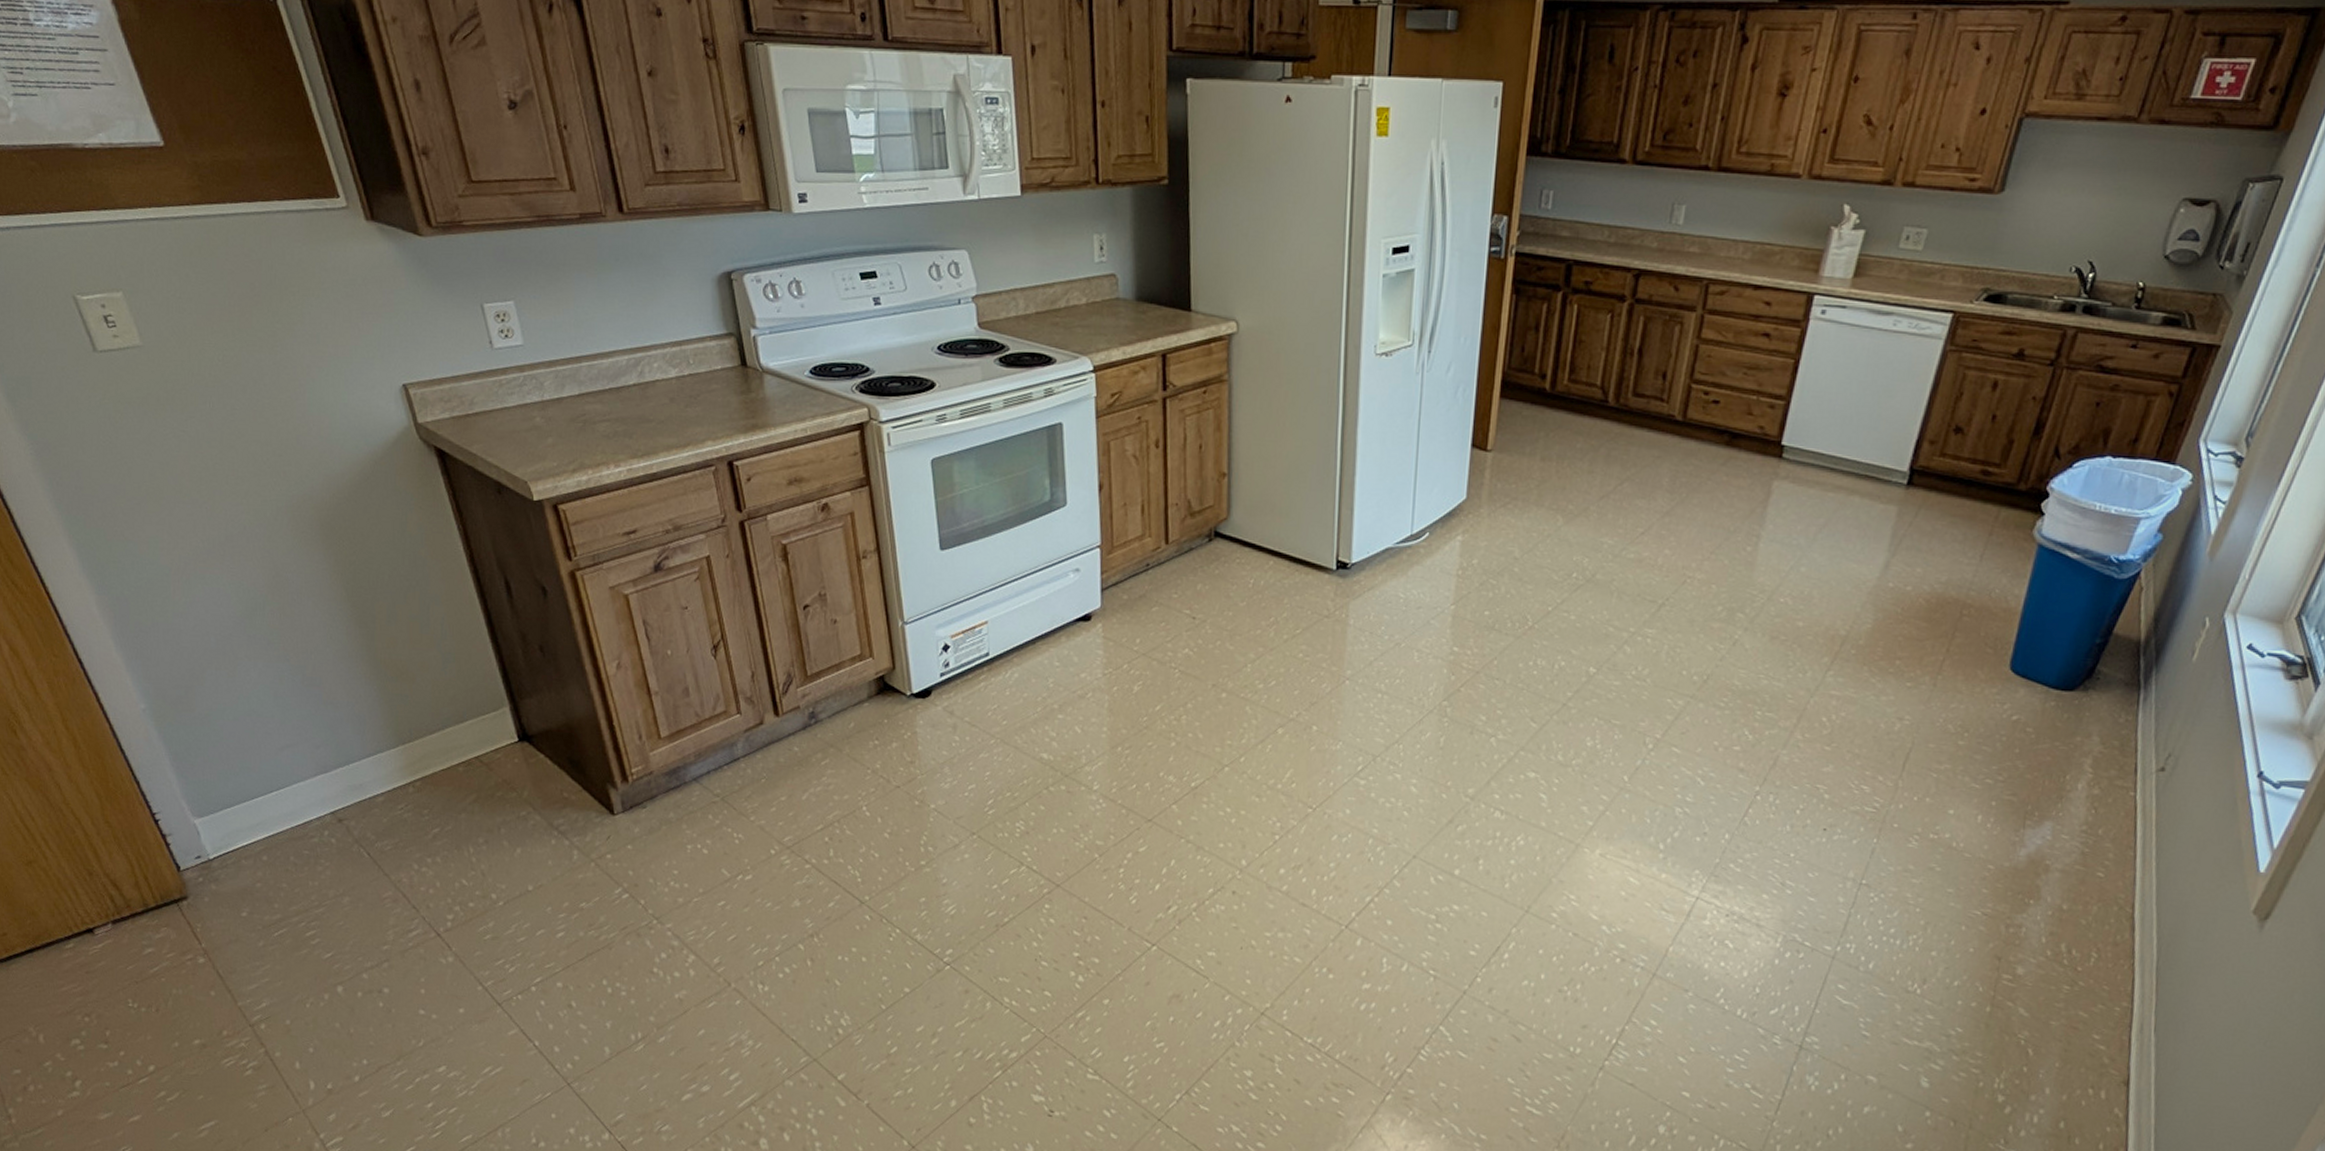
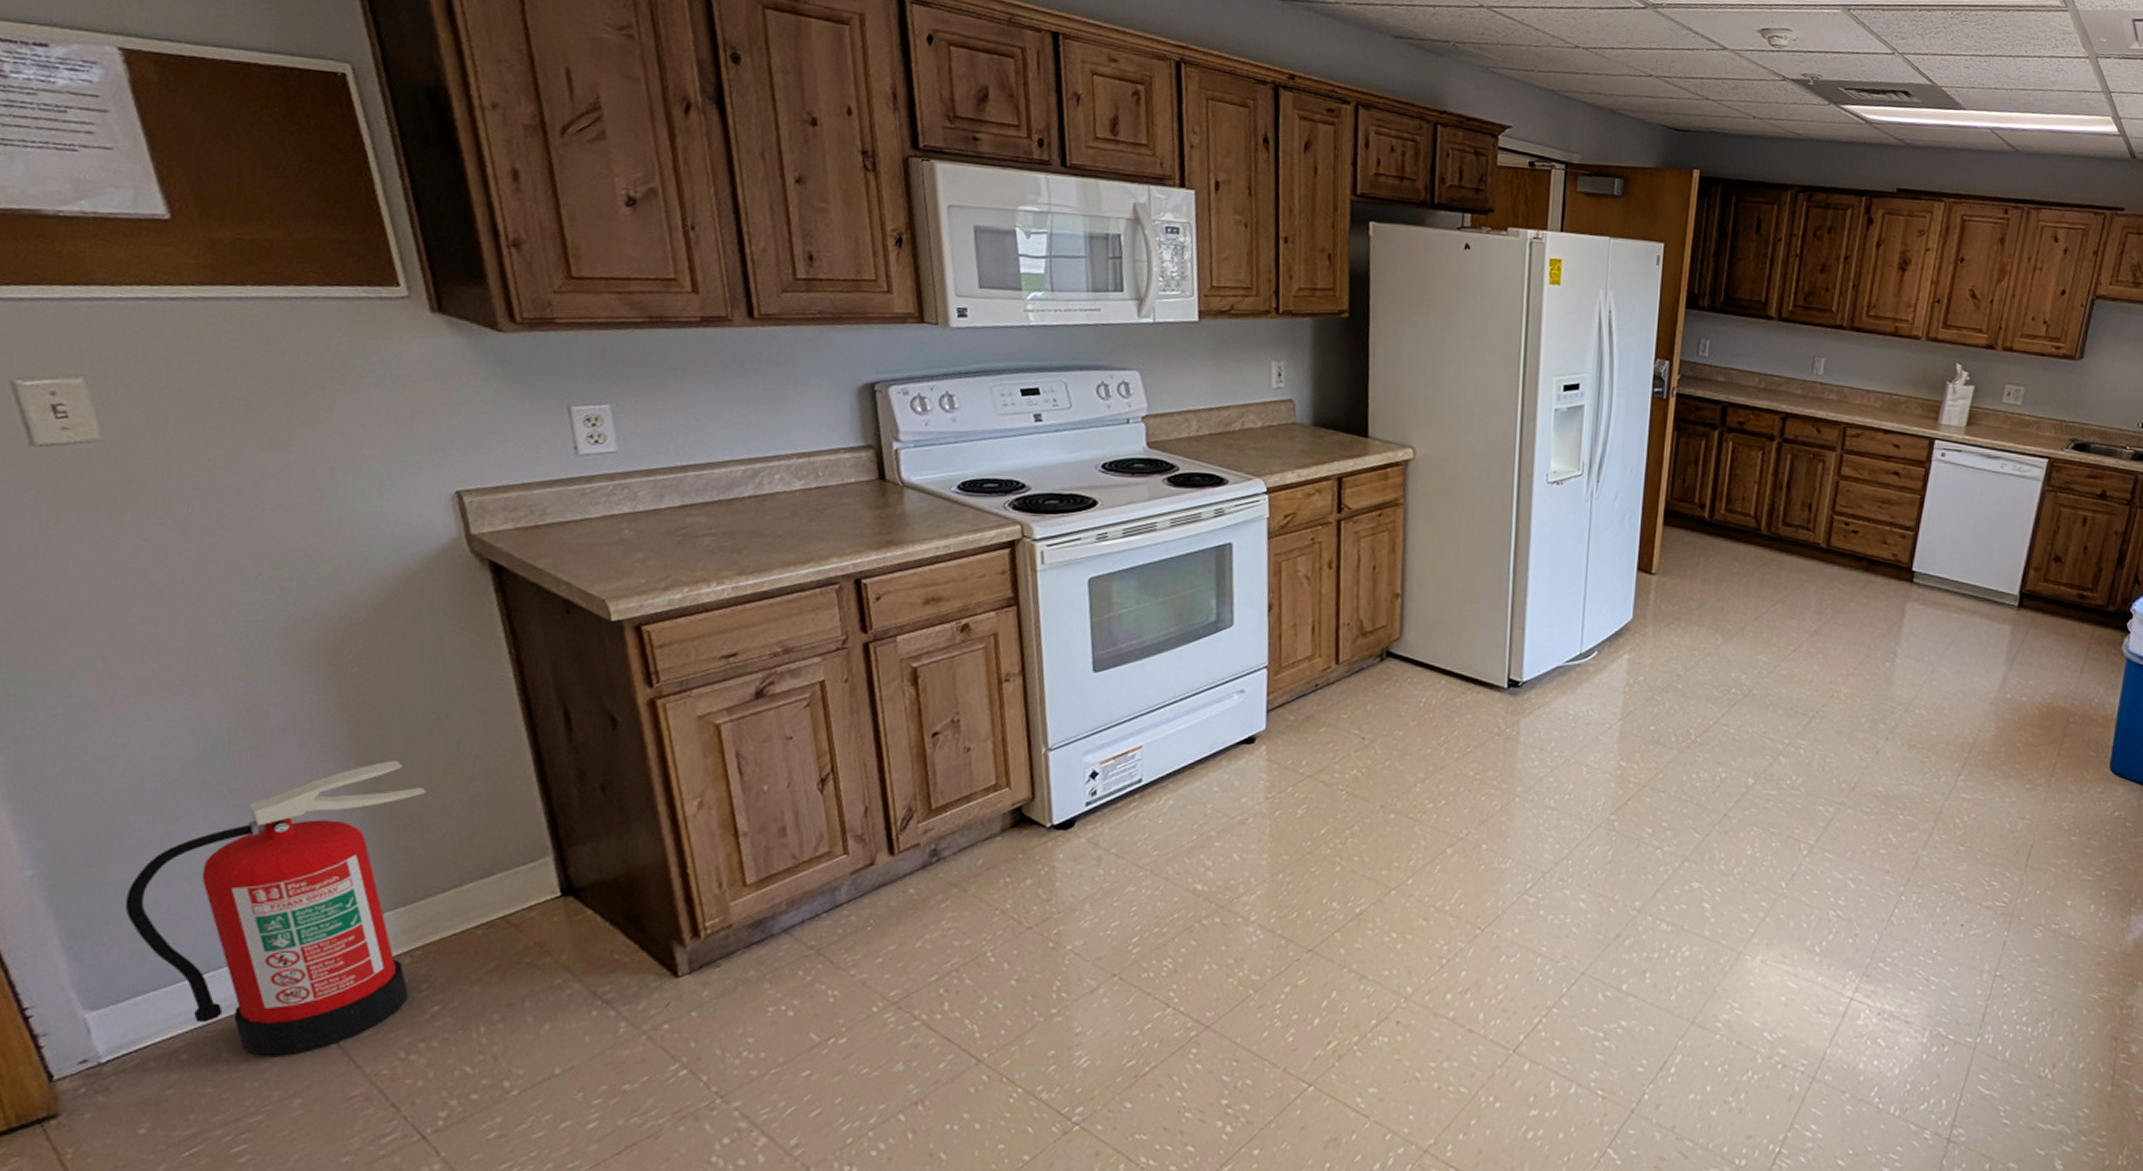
fire extinguisher: none [209,621,415,862] -> present [124,761,427,1056]

